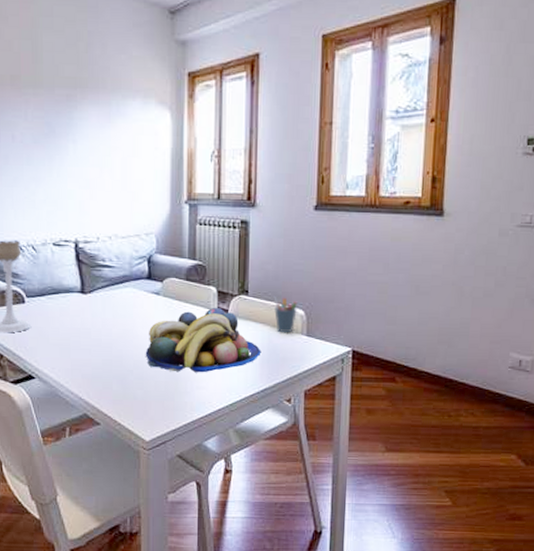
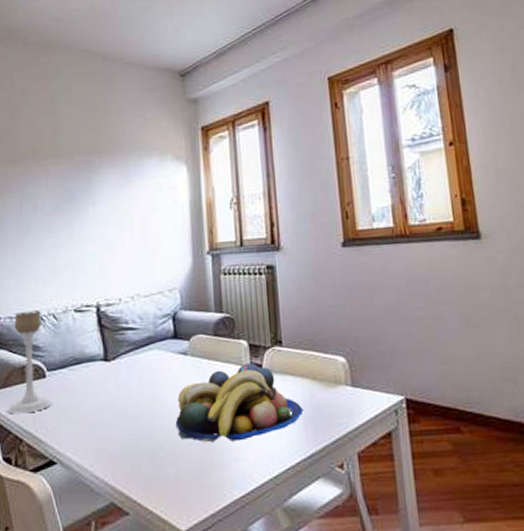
pen holder: present [273,297,297,332] -> none [310,344,338,385]

